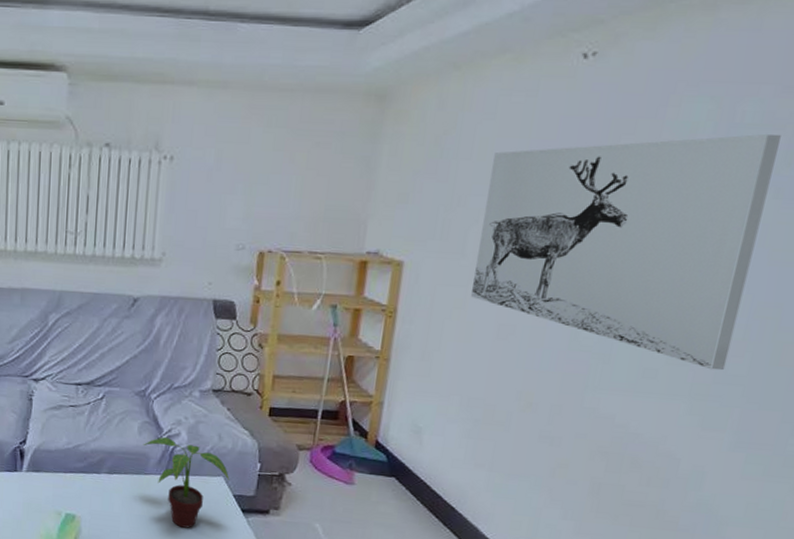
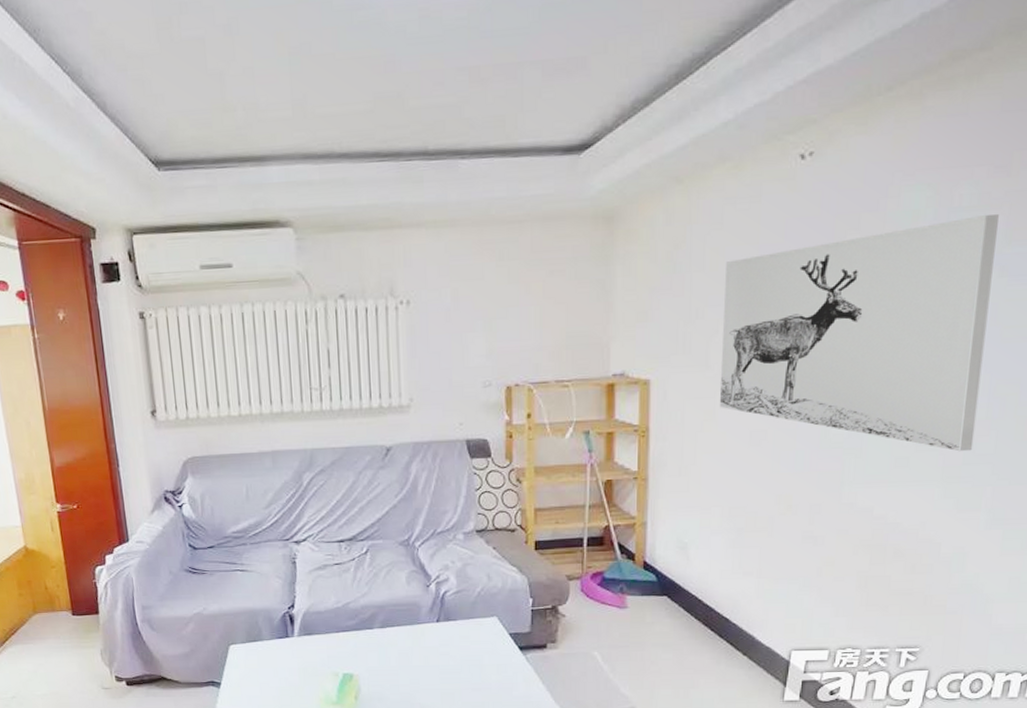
potted plant: present [143,437,230,528] -> none [412,584,504,673]

